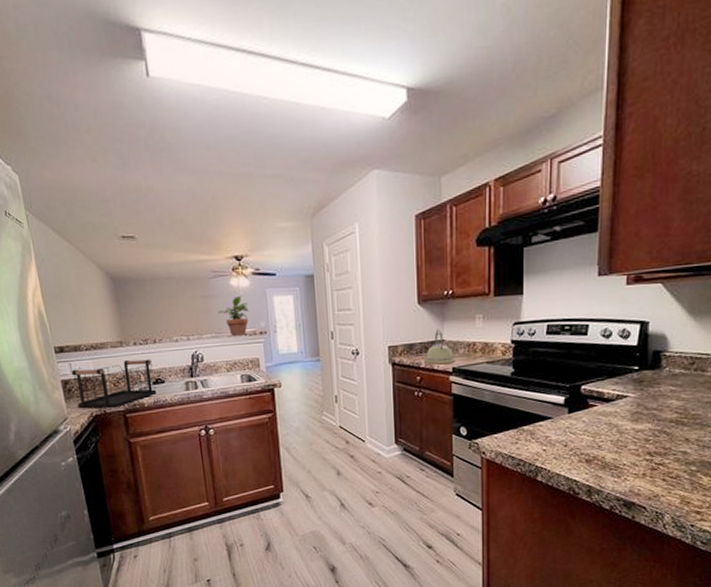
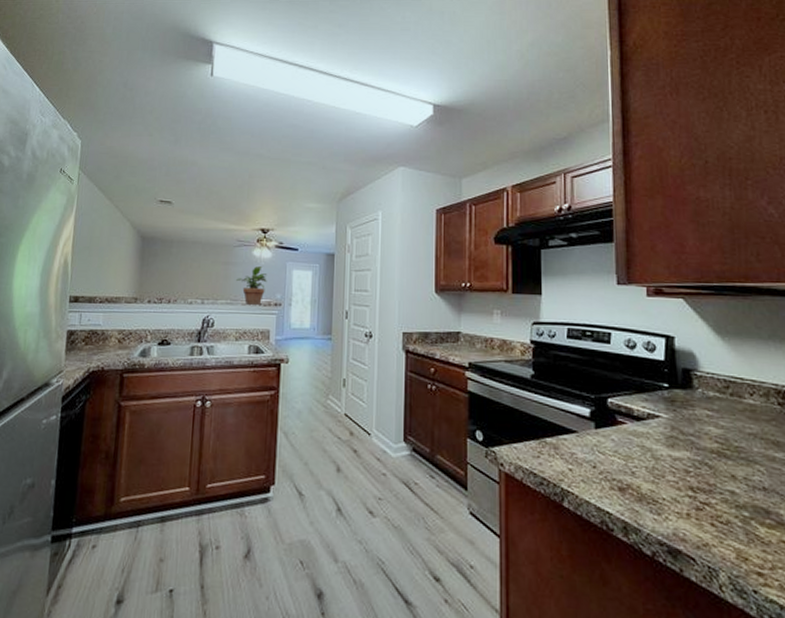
dish rack: present [71,359,157,409] -> none [77,317,162,366]
kettle: present [424,329,455,365] -> none [440,320,472,358]

